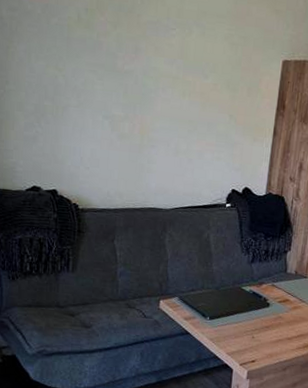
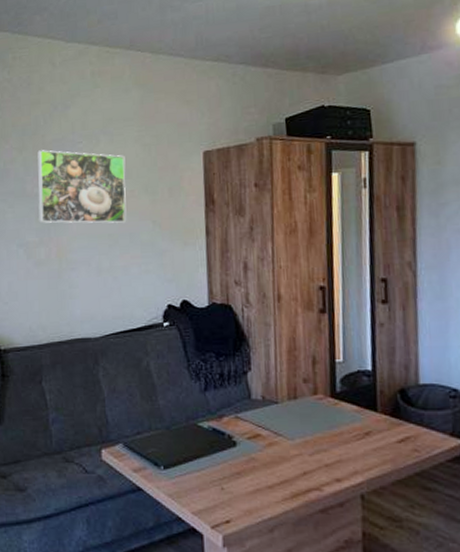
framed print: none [126,29,214,112] -> present [37,150,127,224]

